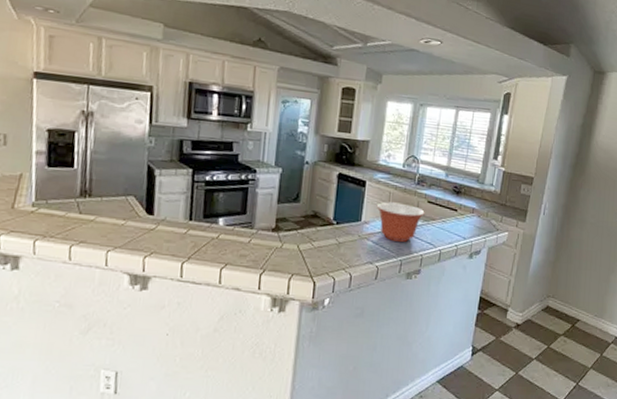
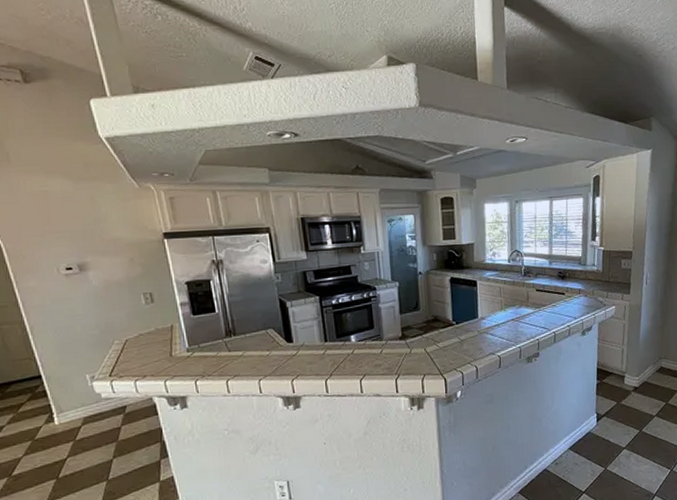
mixing bowl: present [376,202,425,243] -> none [490,295,535,332]

